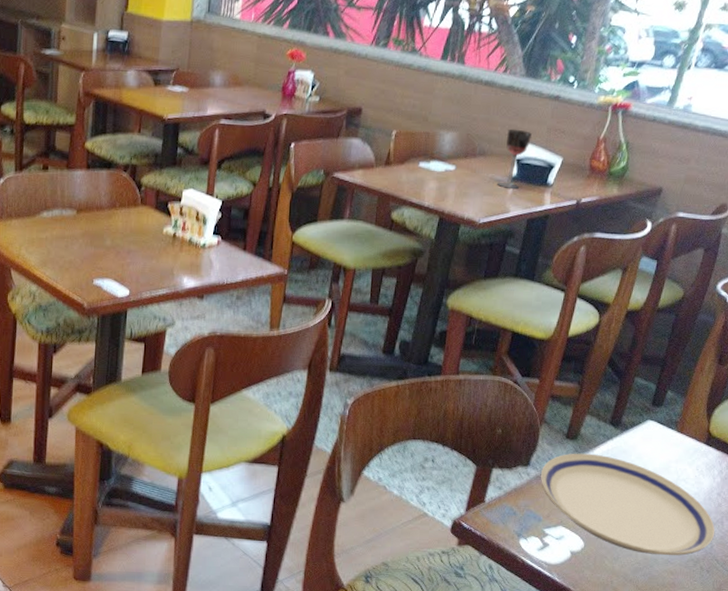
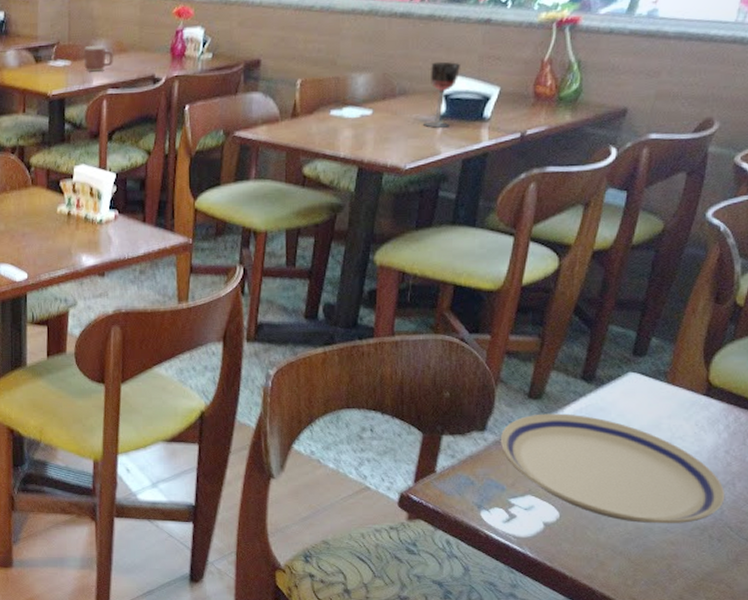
mug: none [200,76,229,101] -> present [83,45,113,72]

